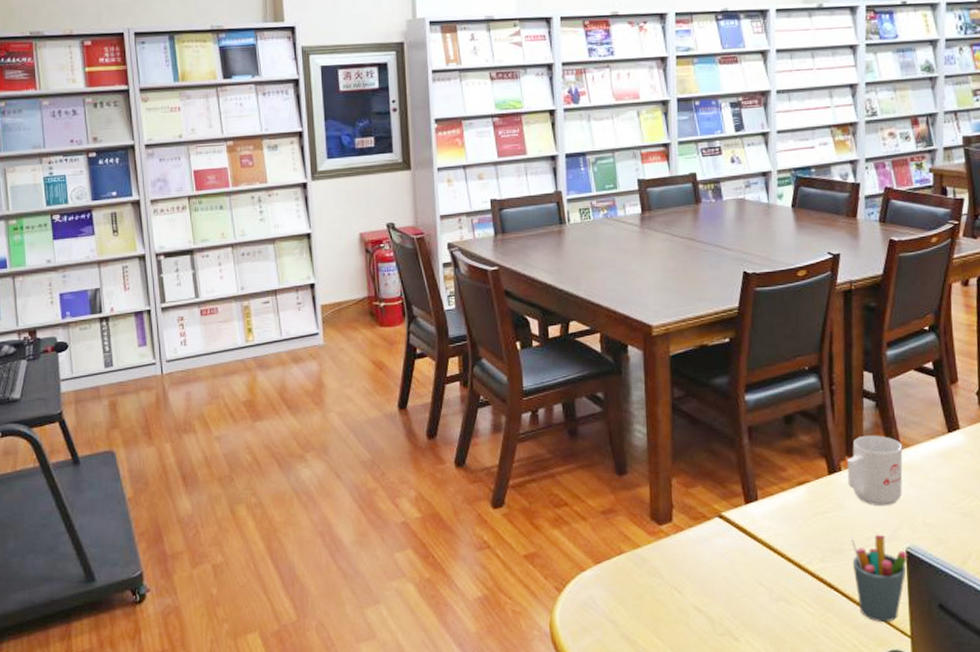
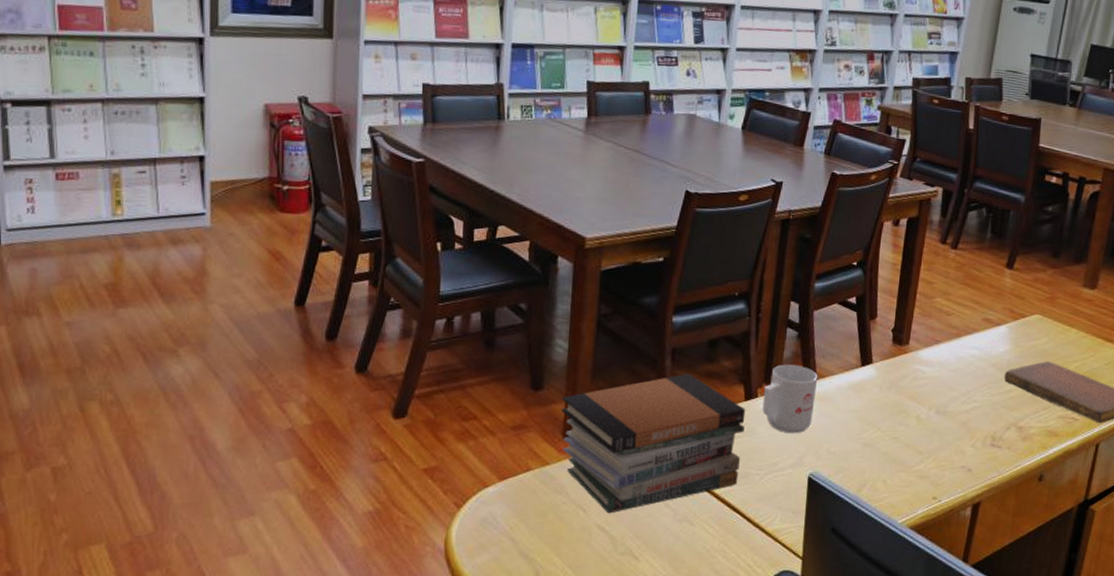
book stack: none [646,450,832,594] -> present [561,373,746,514]
pen holder: present [850,534,909,622] -> none [756,460,810,544]

